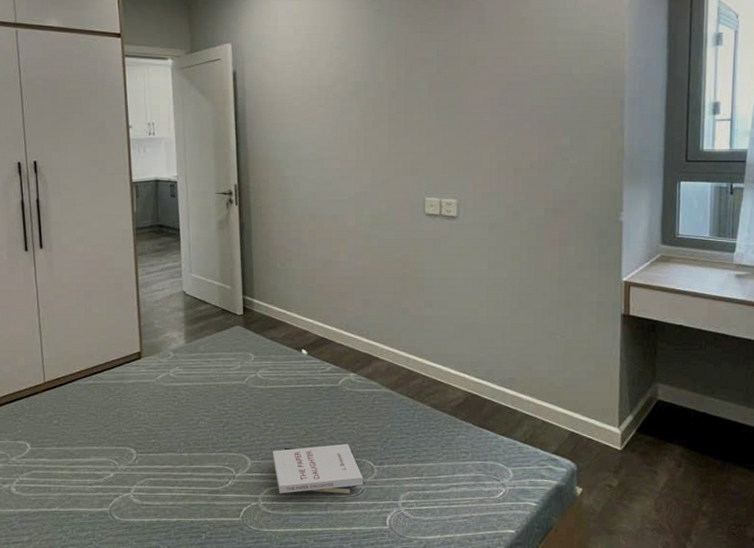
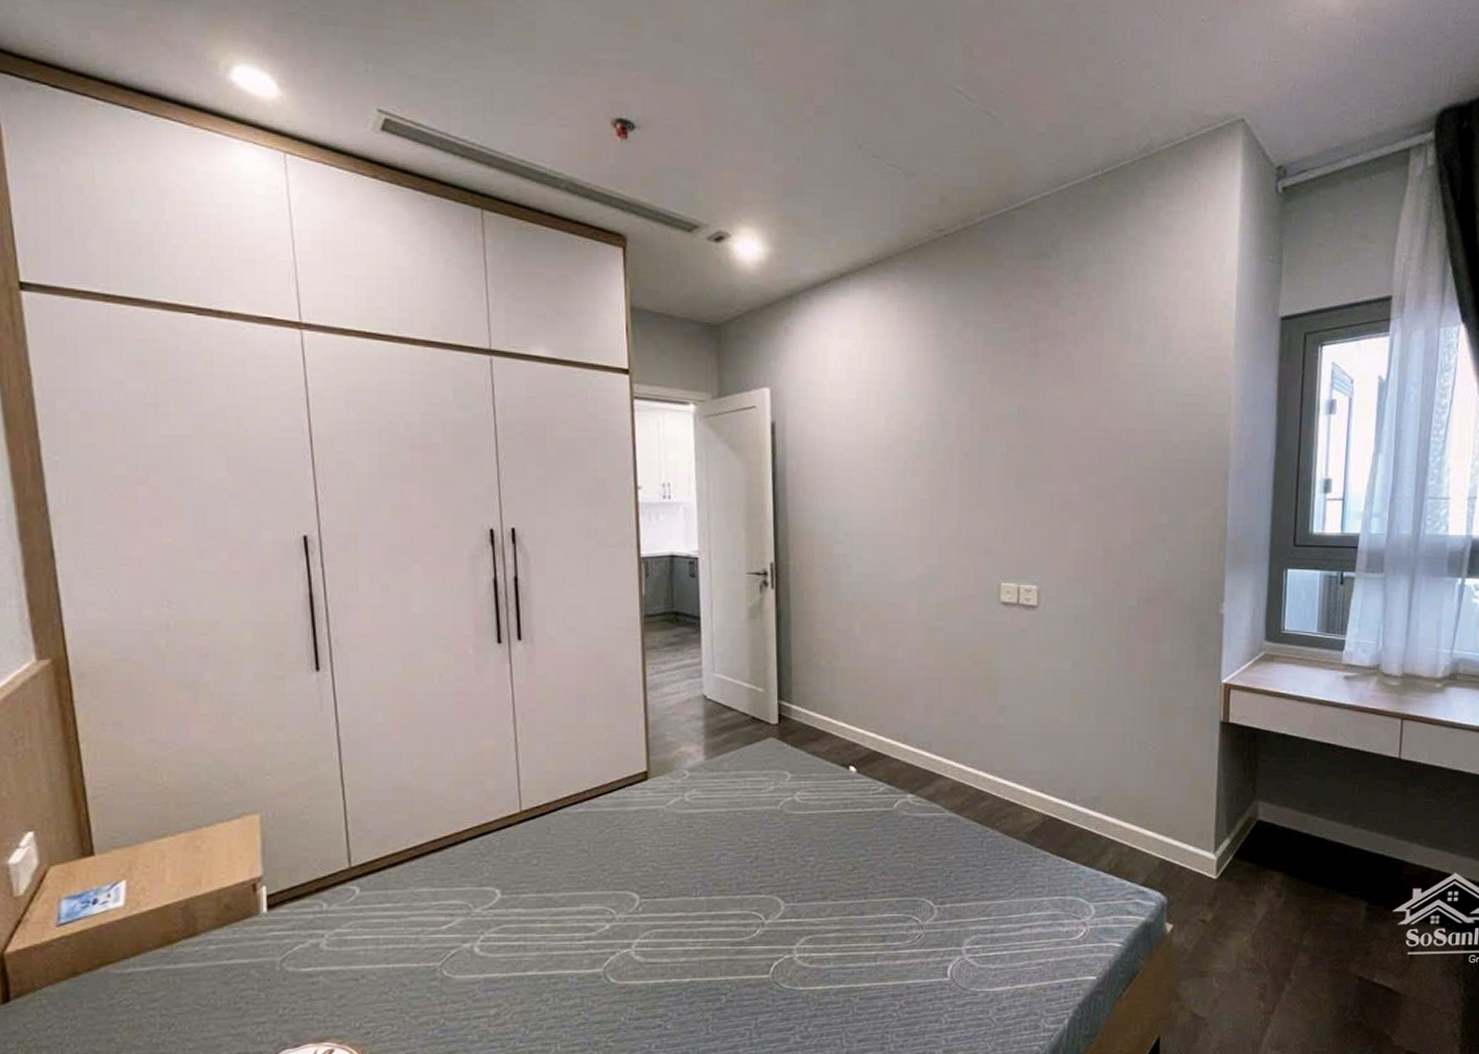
books: present [272,443,364,494] -> none [811,880,921,942]

